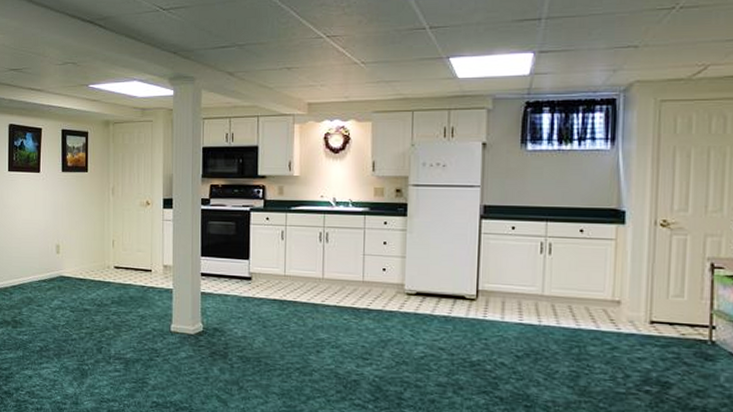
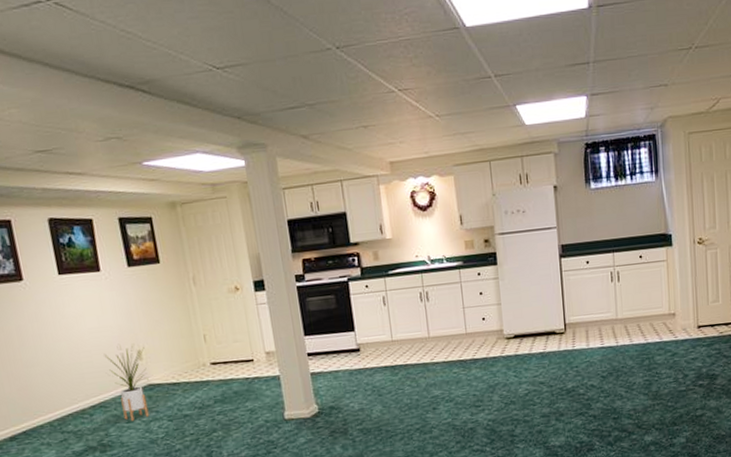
house plant: none [30,237,62,306] -> present [103,345,149,422]

